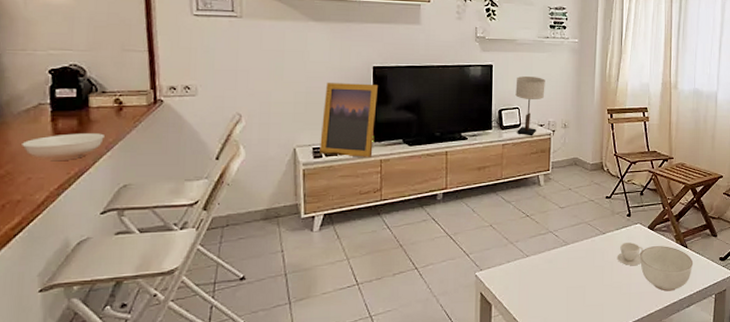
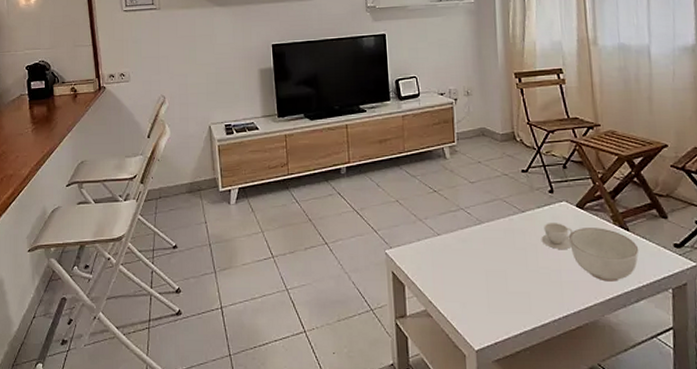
bowl: present [22,133,104,162] -> none [11,117,66,142]
picture frame: present [320,83,379,157] -> none [231,61,279,133]
table lamp: present [515,76,545,136] -> none [411,43,443,106]

